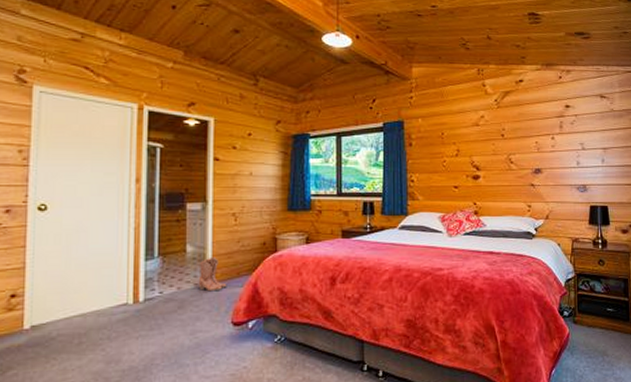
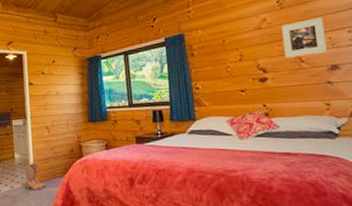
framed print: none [497,121,533,158] -> present [281,17,327,58]

